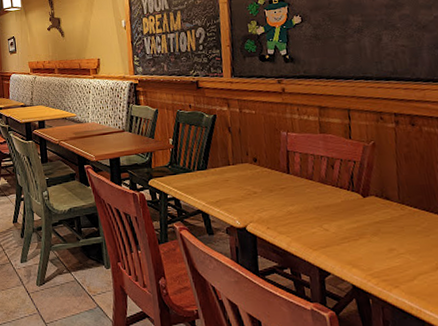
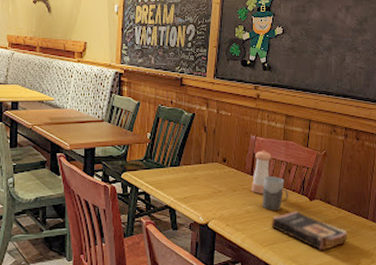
pepper shaker: none [289,146,309,194] -> present [251,150,272,195]
mug: none [303,173,336,210] -> present [262,176,288,210]
book: none [319,209,419,253] -> present [271,211,348,250]

